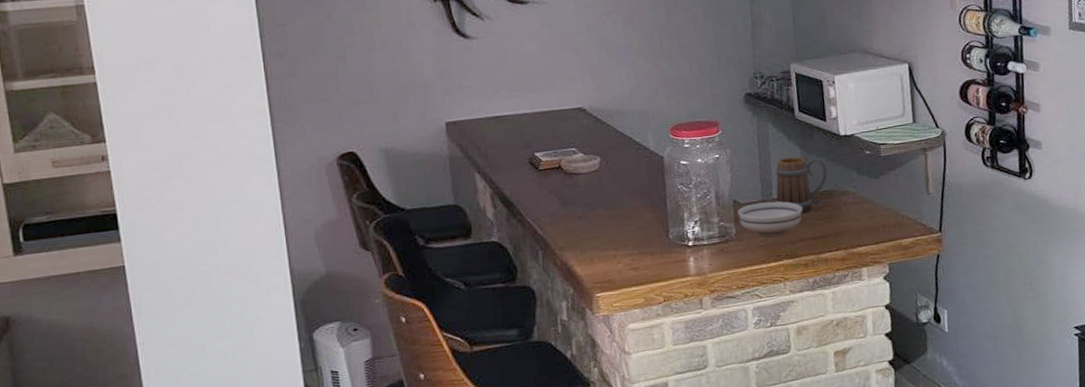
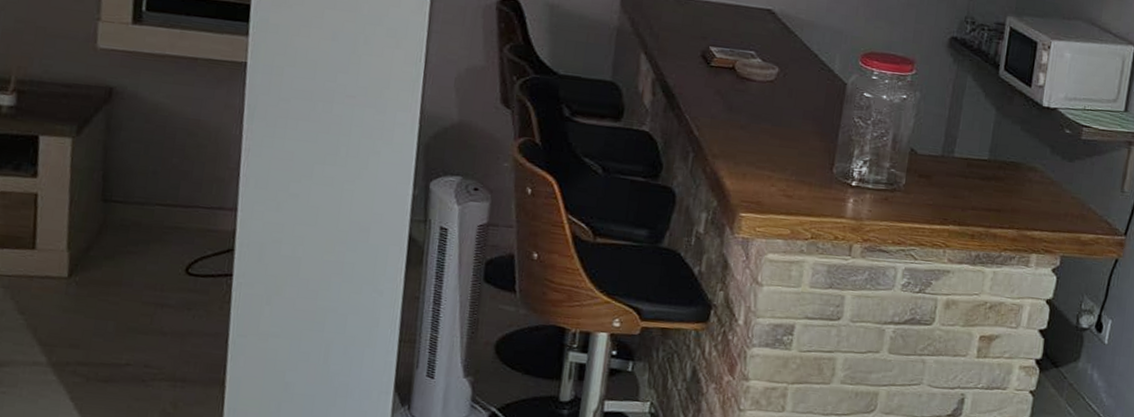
bowl: present [737,201,803,237] -> none [911,157,983,198]
beer mug: present [775,157,828,213] -> none [955,116,1020,180]

